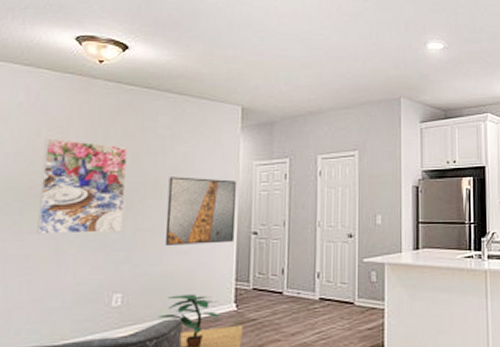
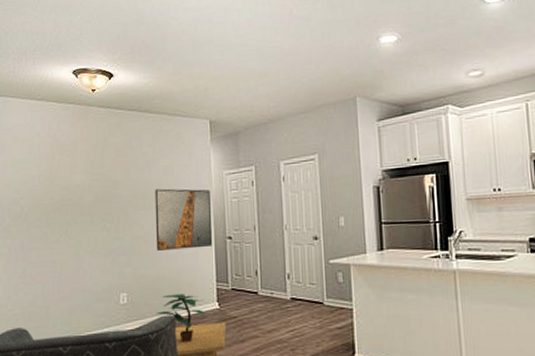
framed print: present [37,139,128,235] -> none [59,161,122,243]

